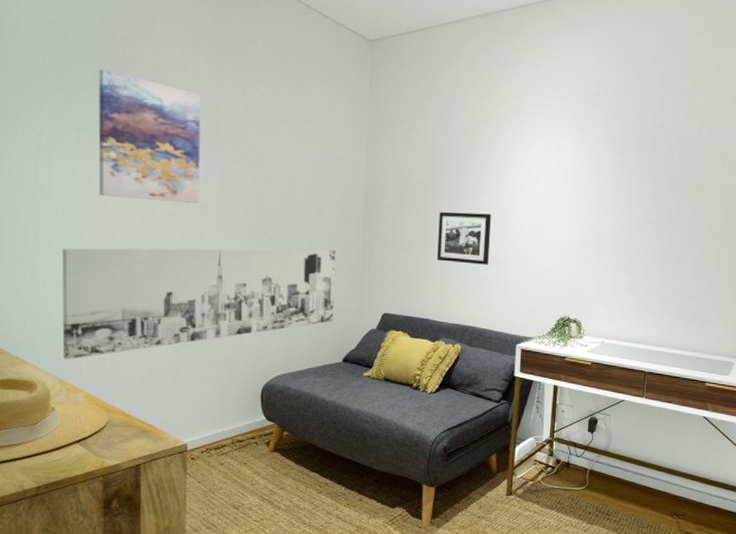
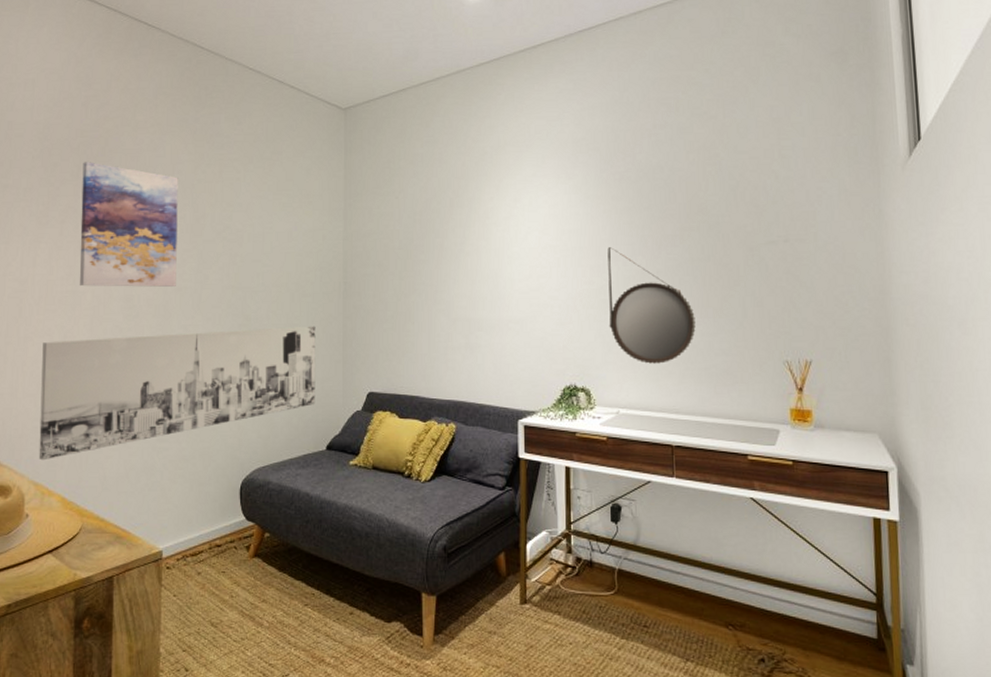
picture frame: present [437,211,492,265] -> none [423,275,481,332]
home mirror: none [602,197,677,303] -> present [607,247,696,364]

